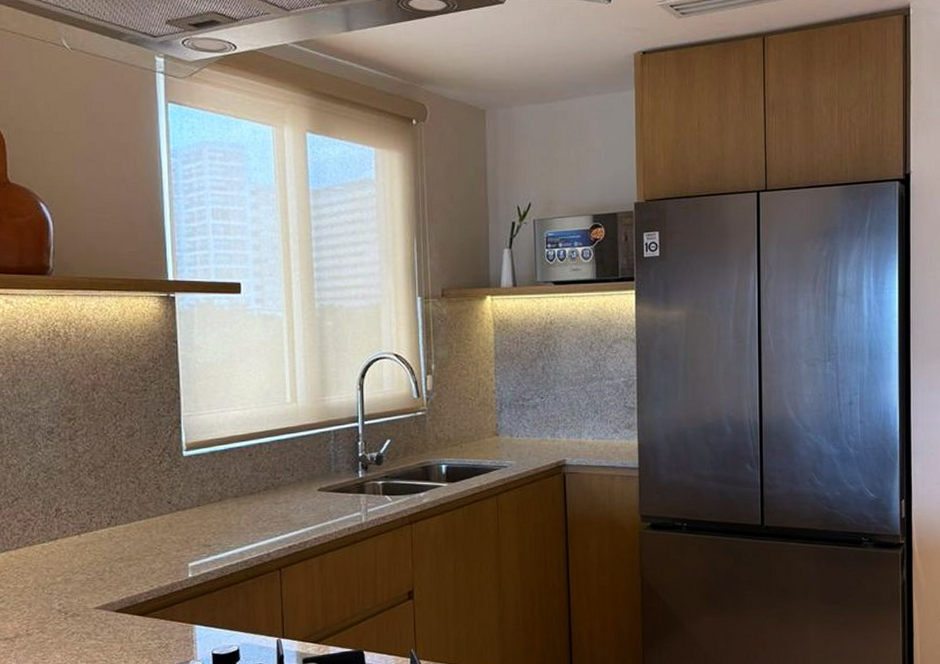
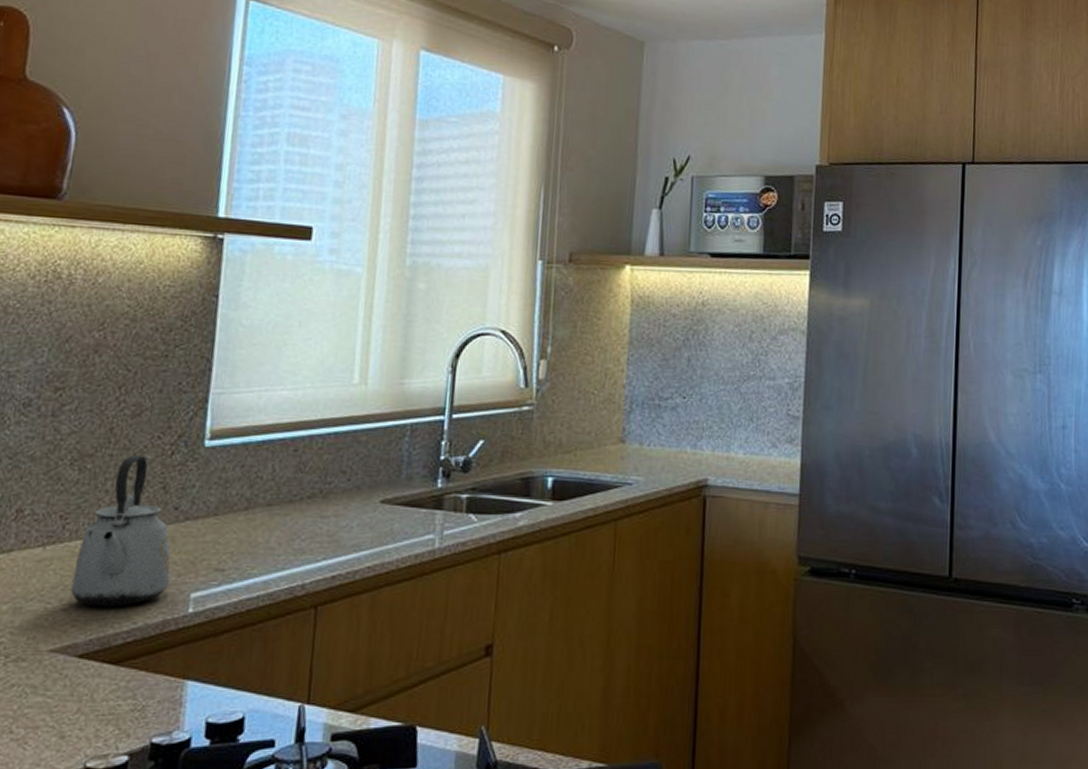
kettle: none [103,464,173,575] -> present [71,454,171,606]

